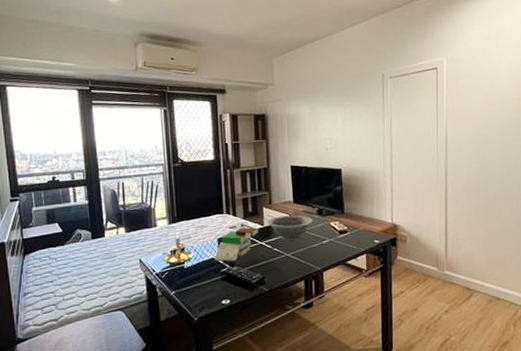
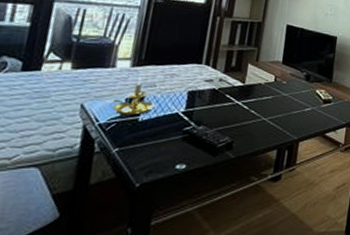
book: present [214,227,259,262] -> none [178,82,238,120]
decorative bowl: present [268,215,313,241] -> none [250,75,299,104]

